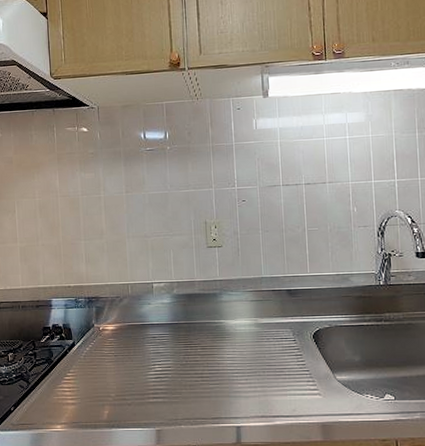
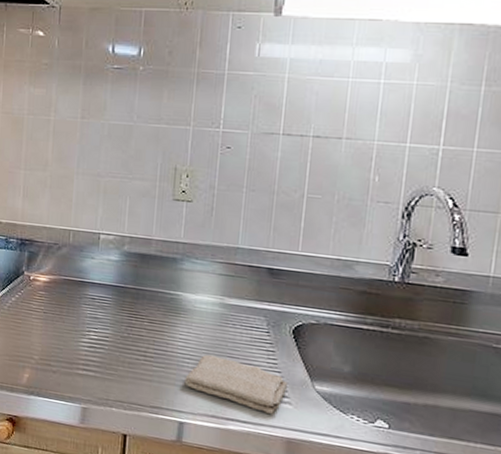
washcloth: none [236,366,316,407] -> present [184,354,289,415]

